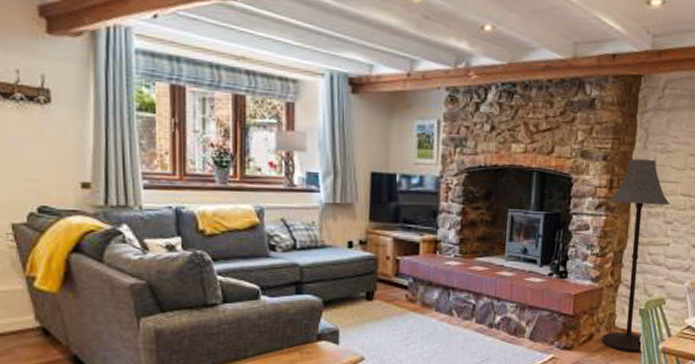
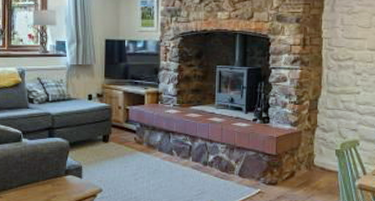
floor lamp: present [602,159,670,354] -> none [303,21,358,190]

